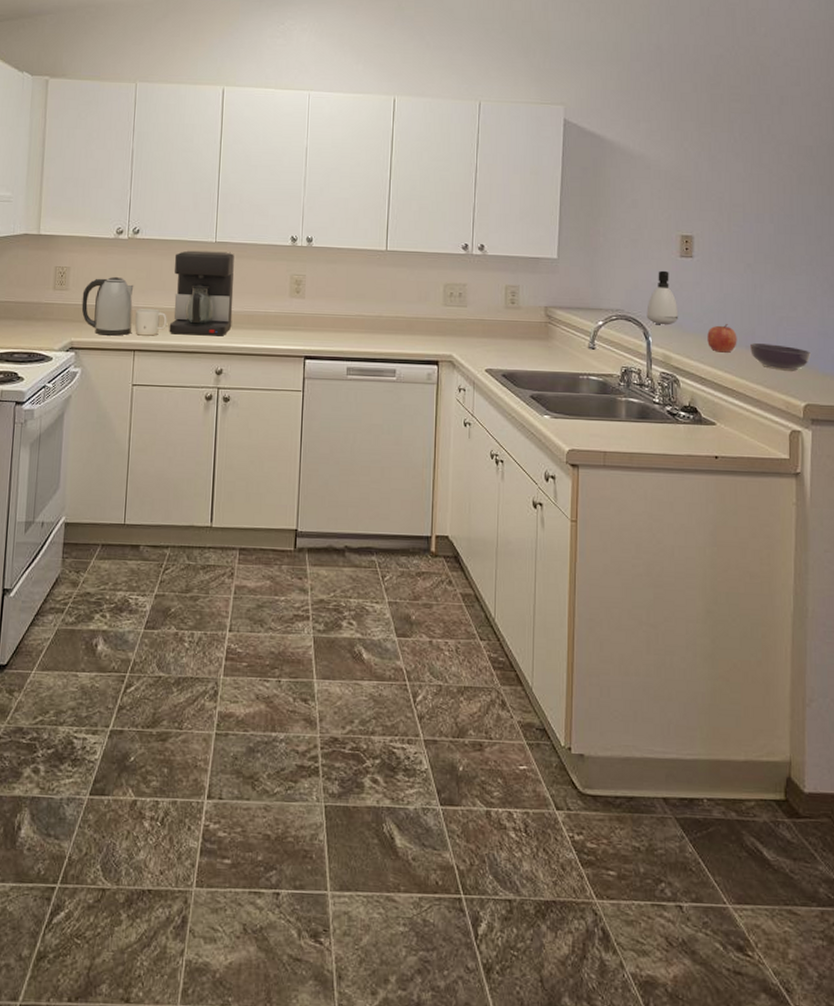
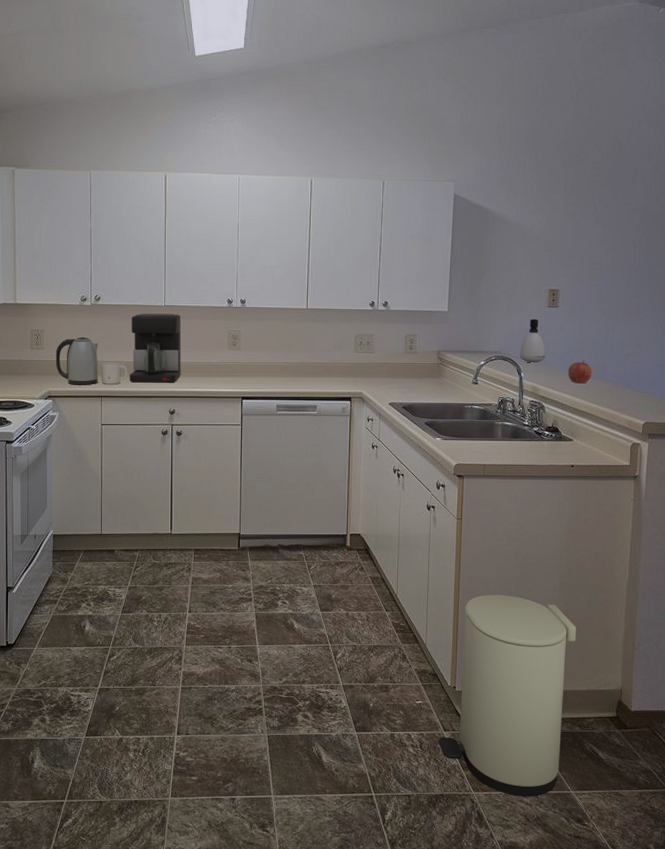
pedal bin: none [549,623,728,910] -> present [438,595,577,796]
bowl: present [750,343,812,371] -> none [602,375,651,397]

